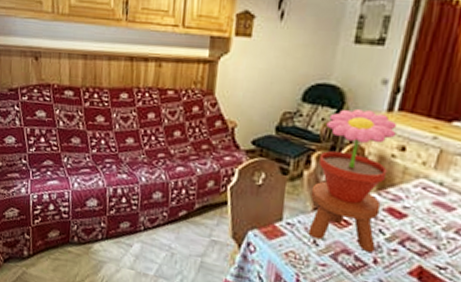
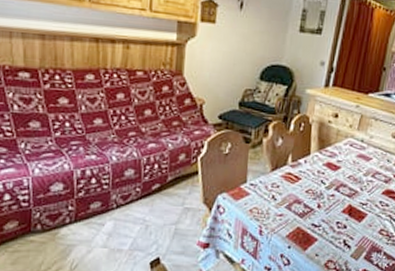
potted flower: present [308,108,398,252] -> none [268,85,332,199]

